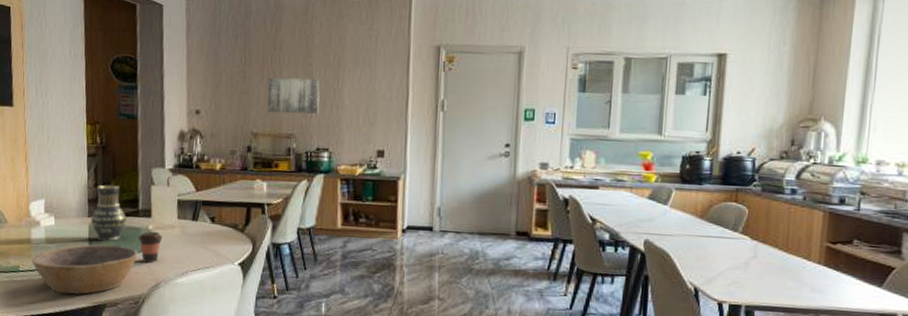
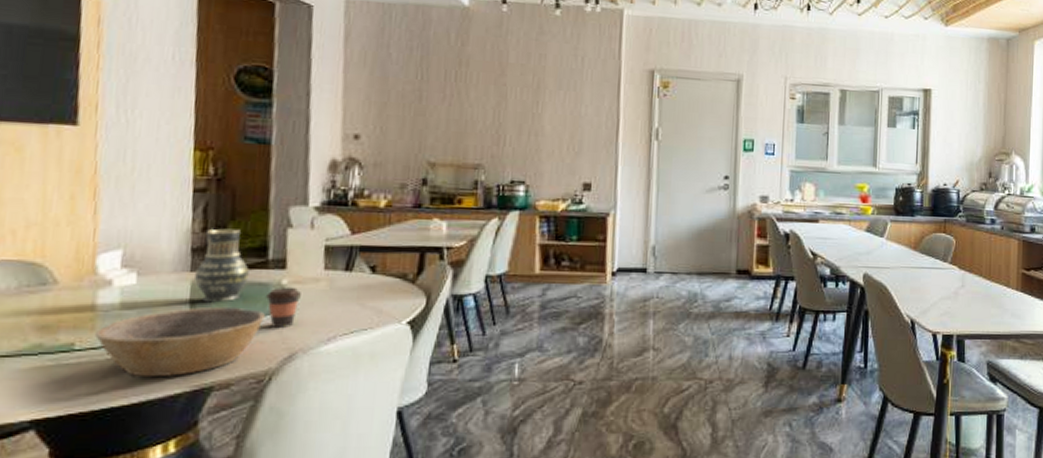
wall art: present [267,77,321,114] -> none [449,97,516,141]

